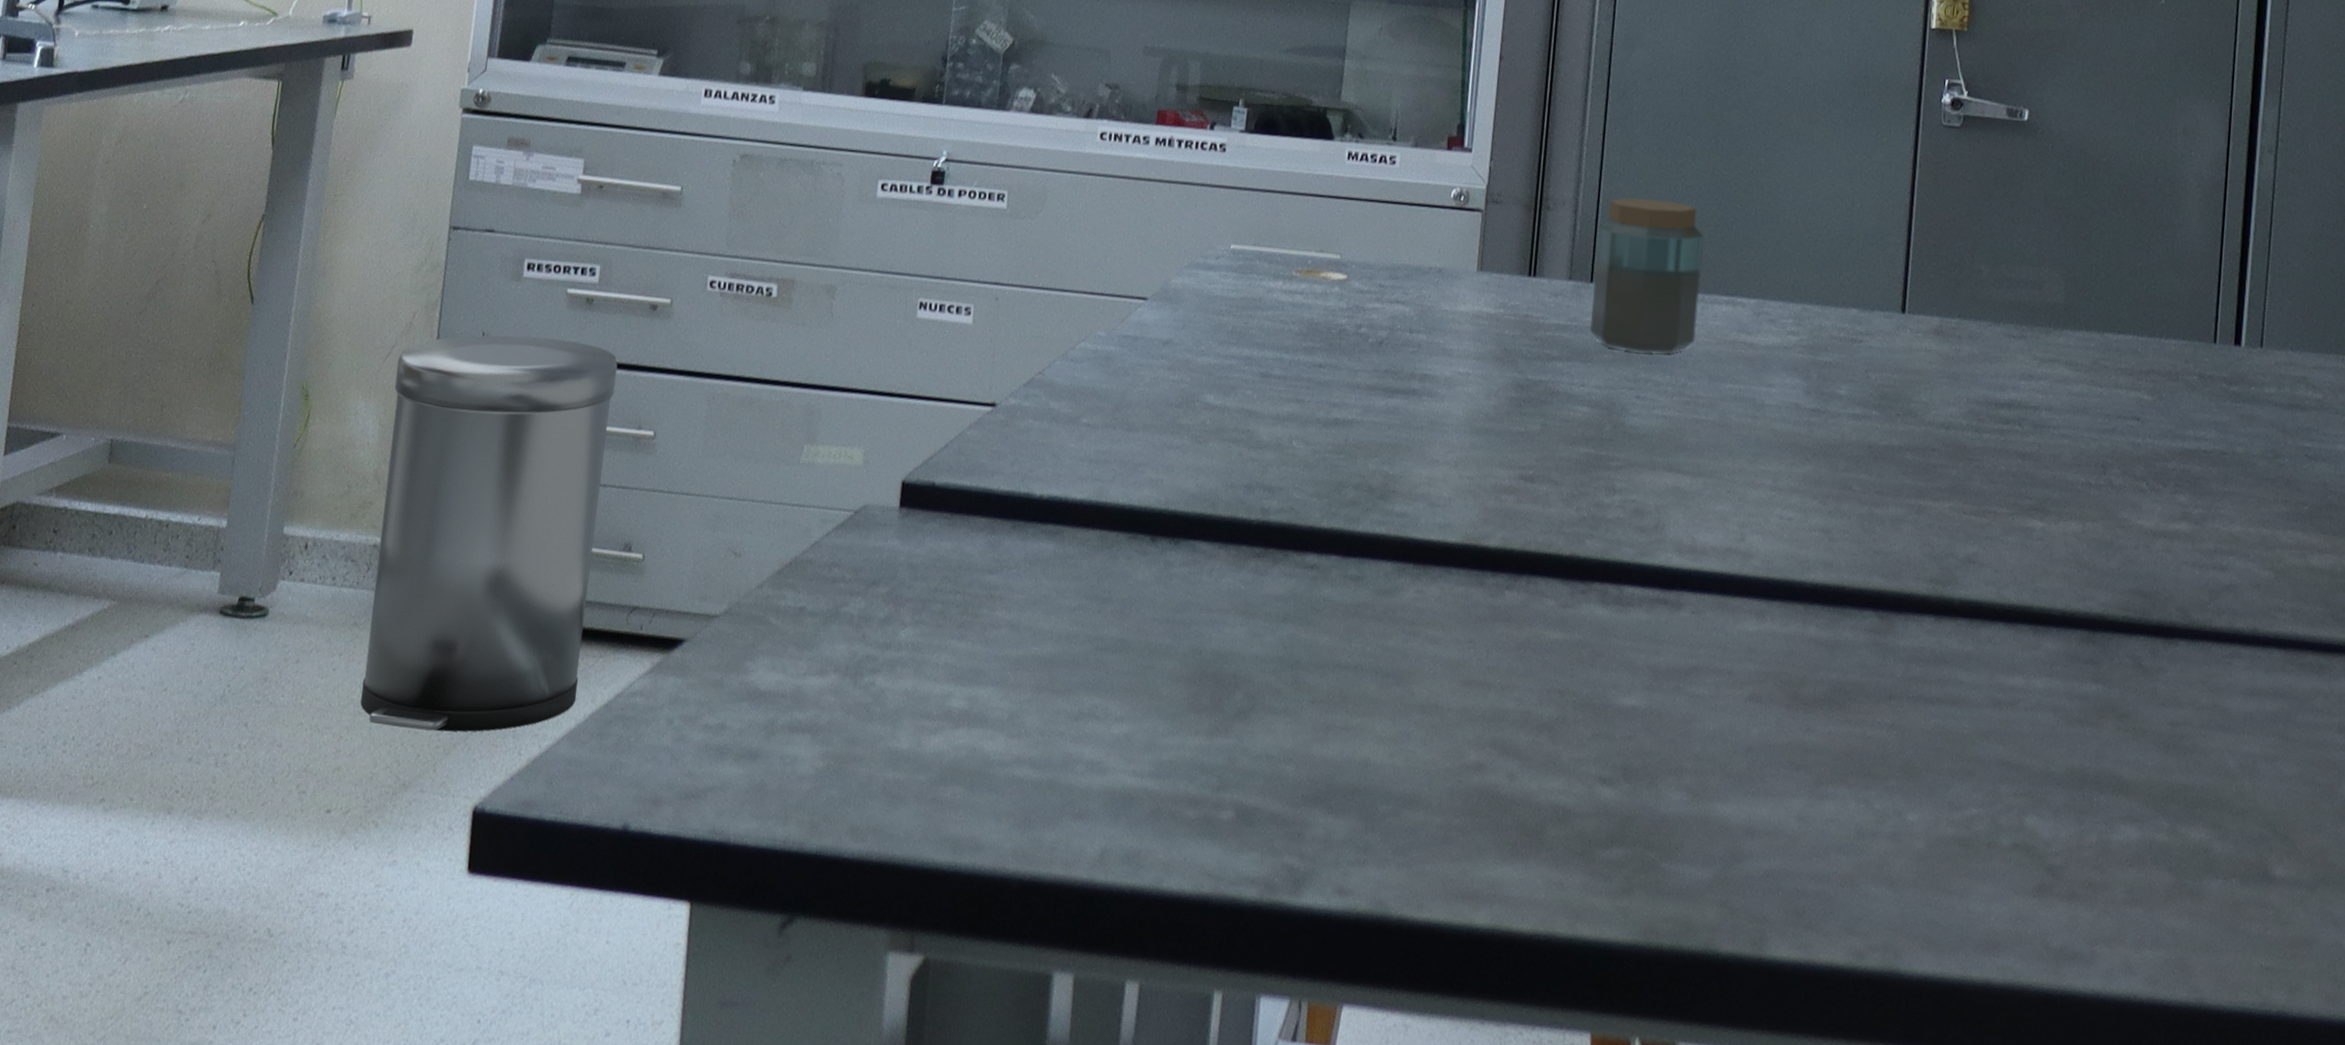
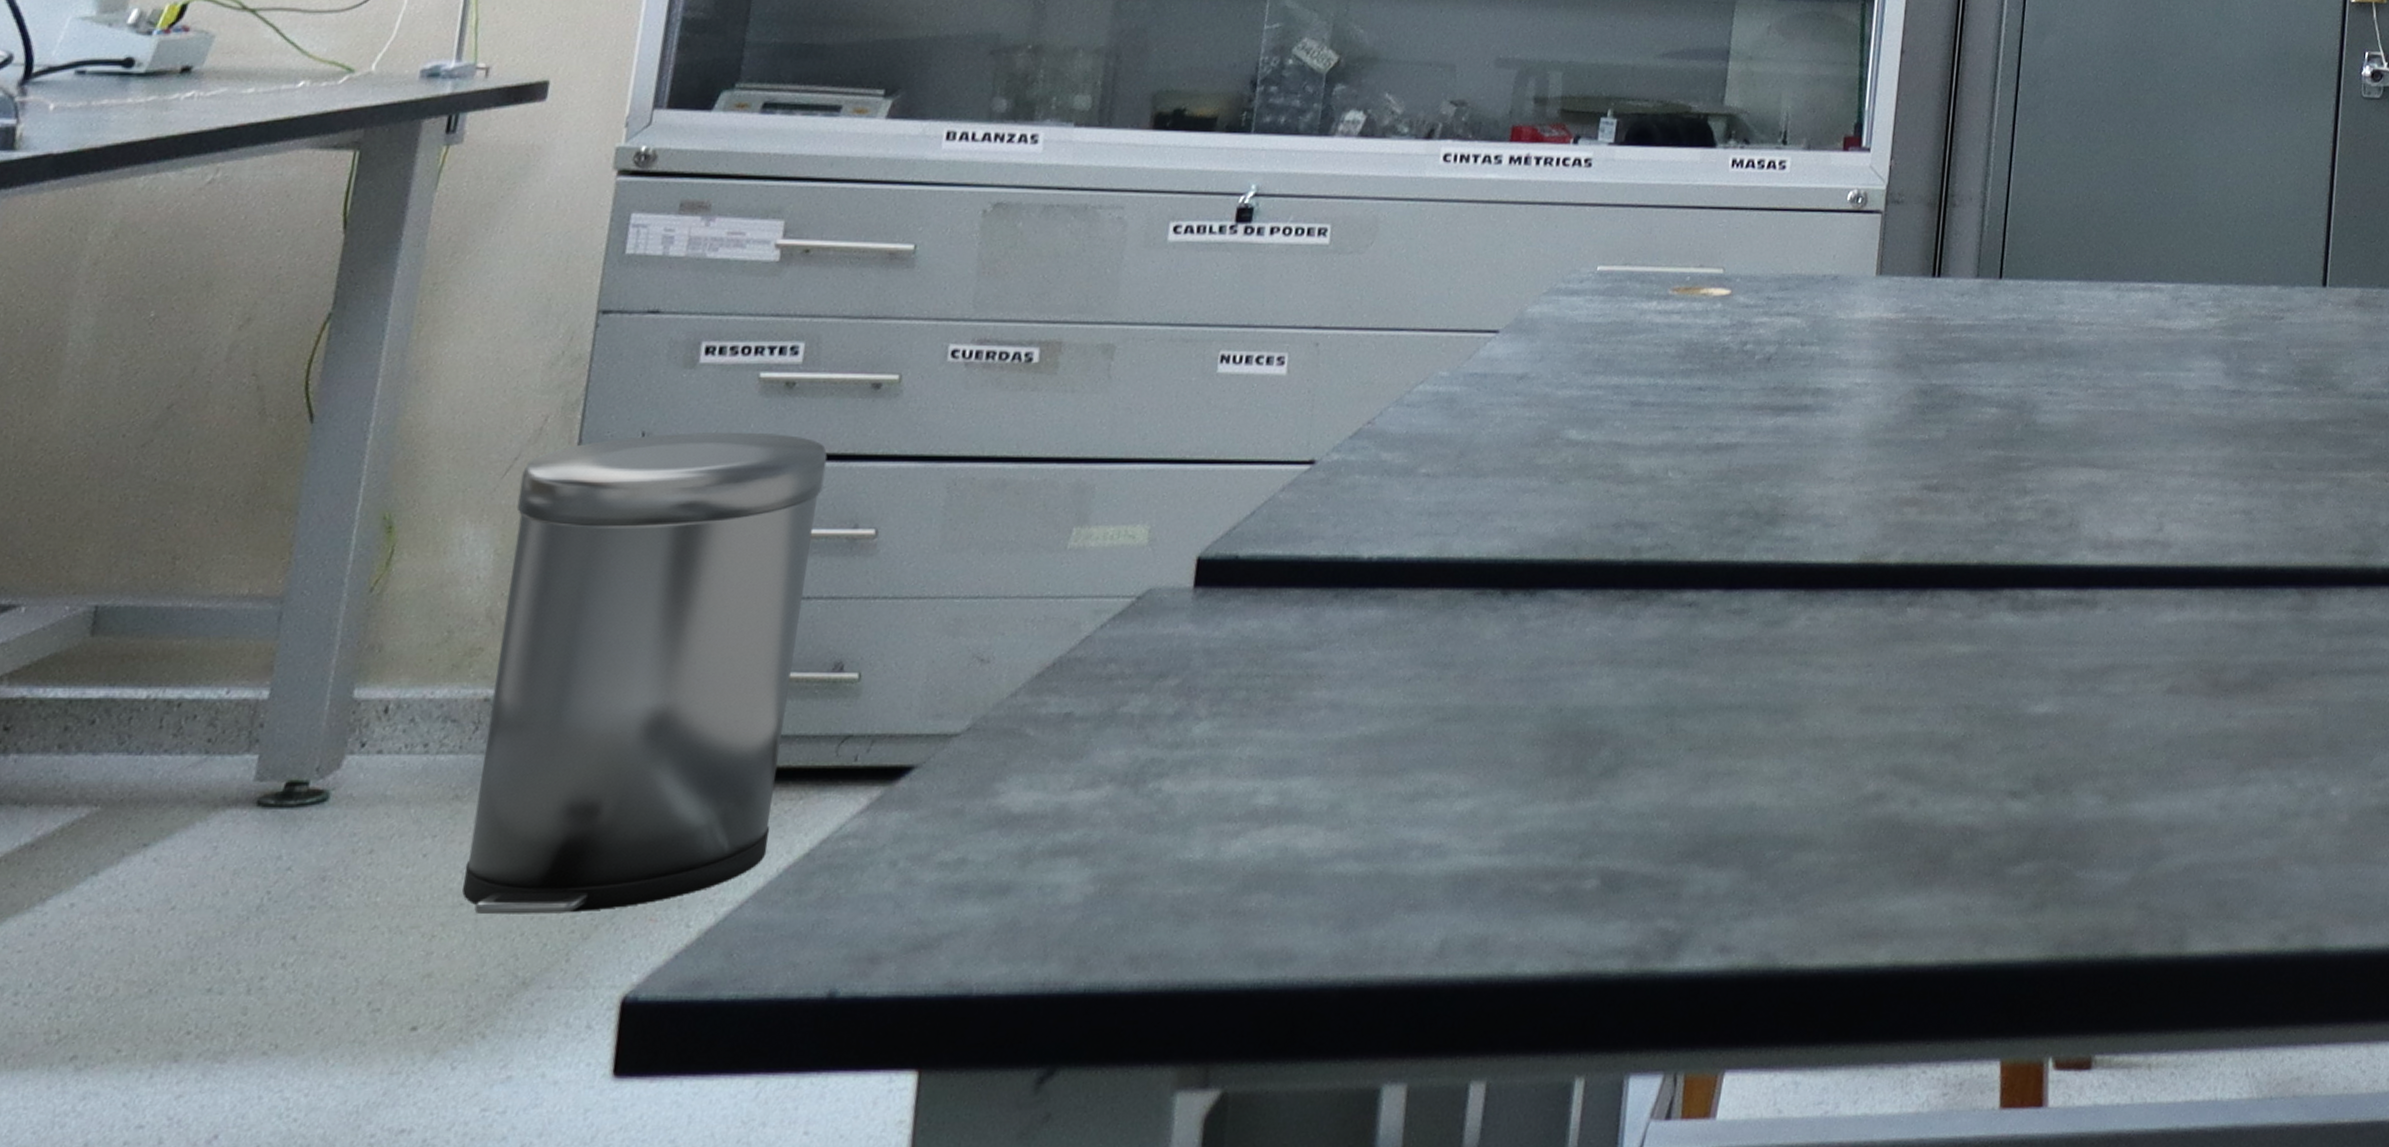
peanut butter: present [1590,197,1704,354] -> none [1999,188,2119,347]

